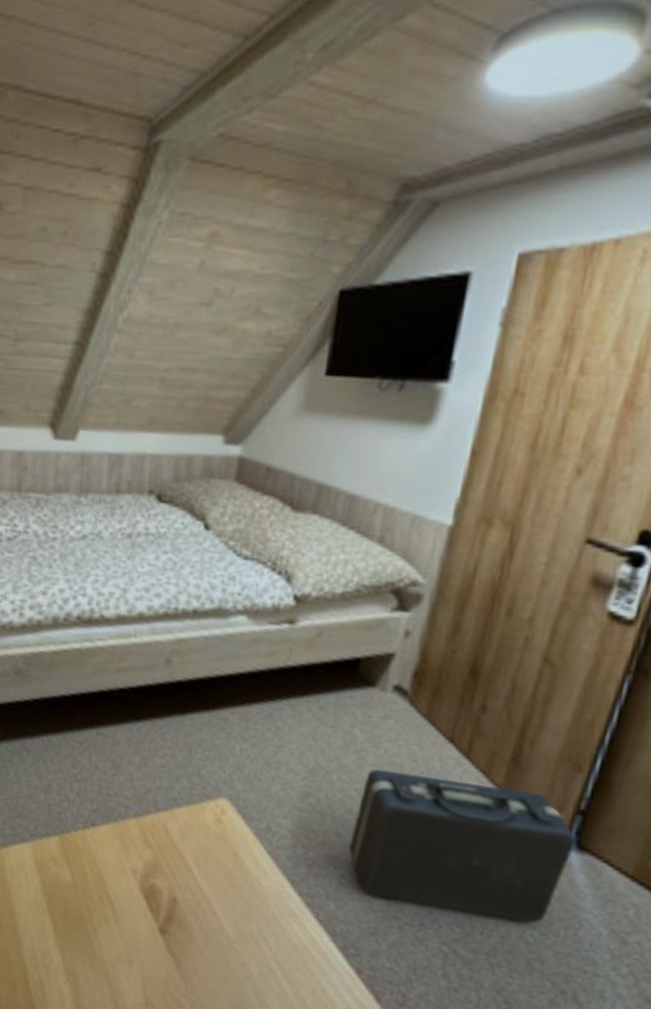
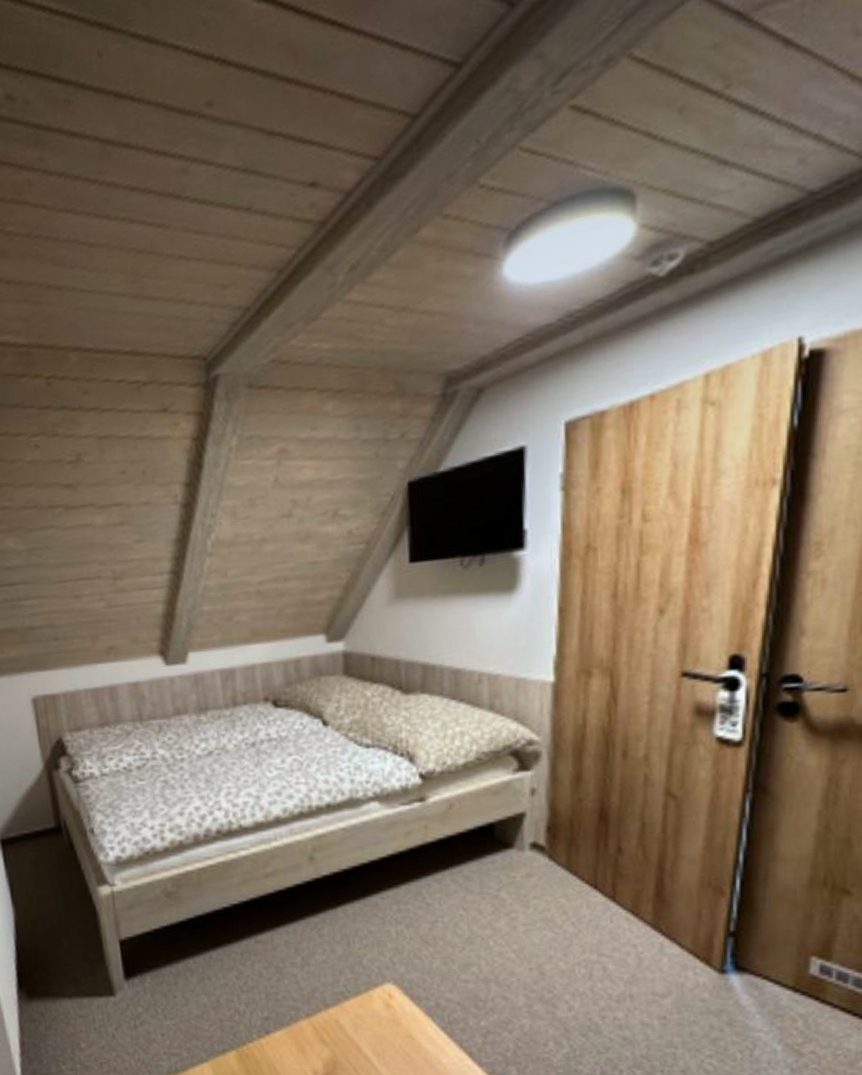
suitcase: present [348,768,576,923] -> none [518,922,732,1055]

